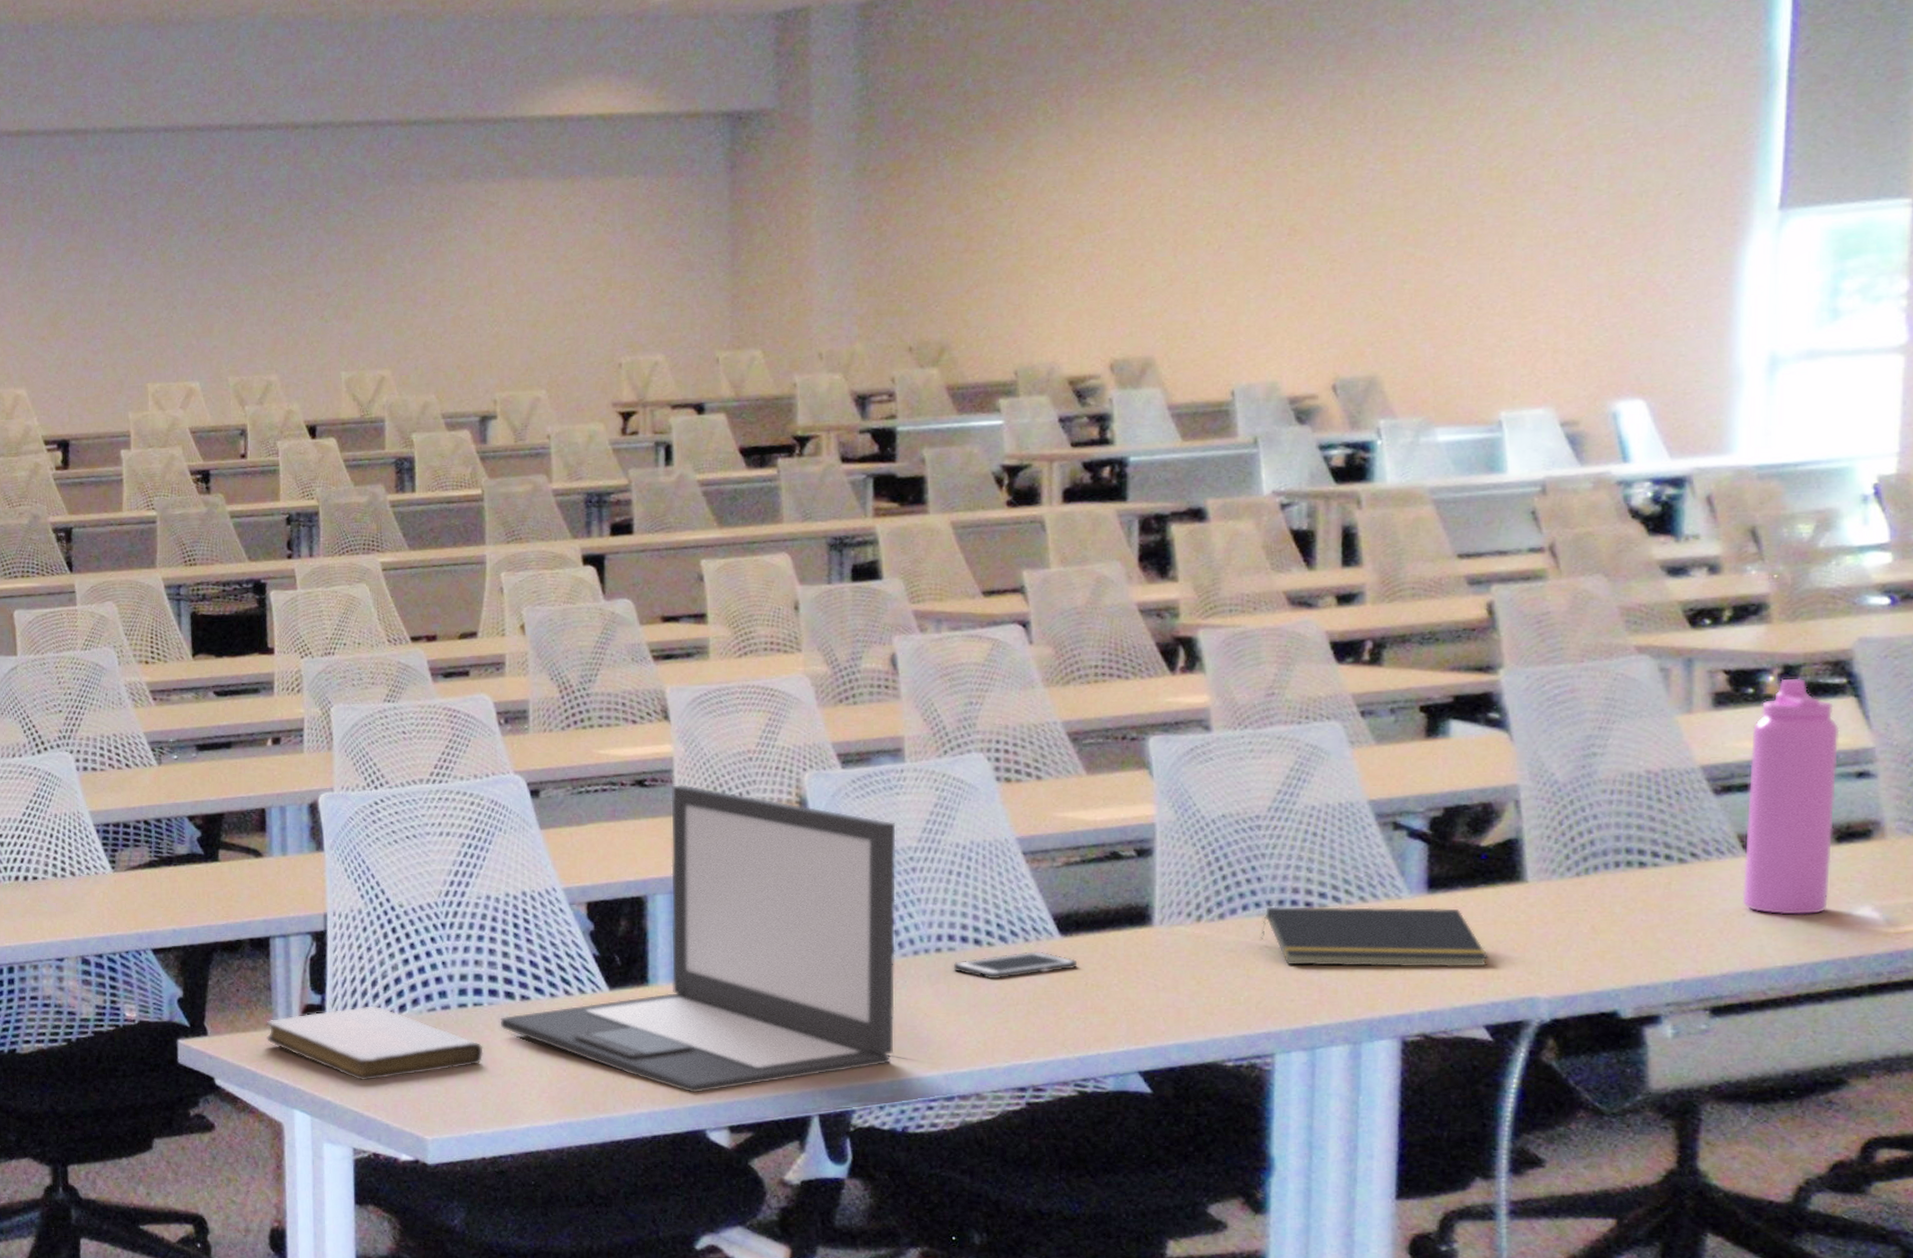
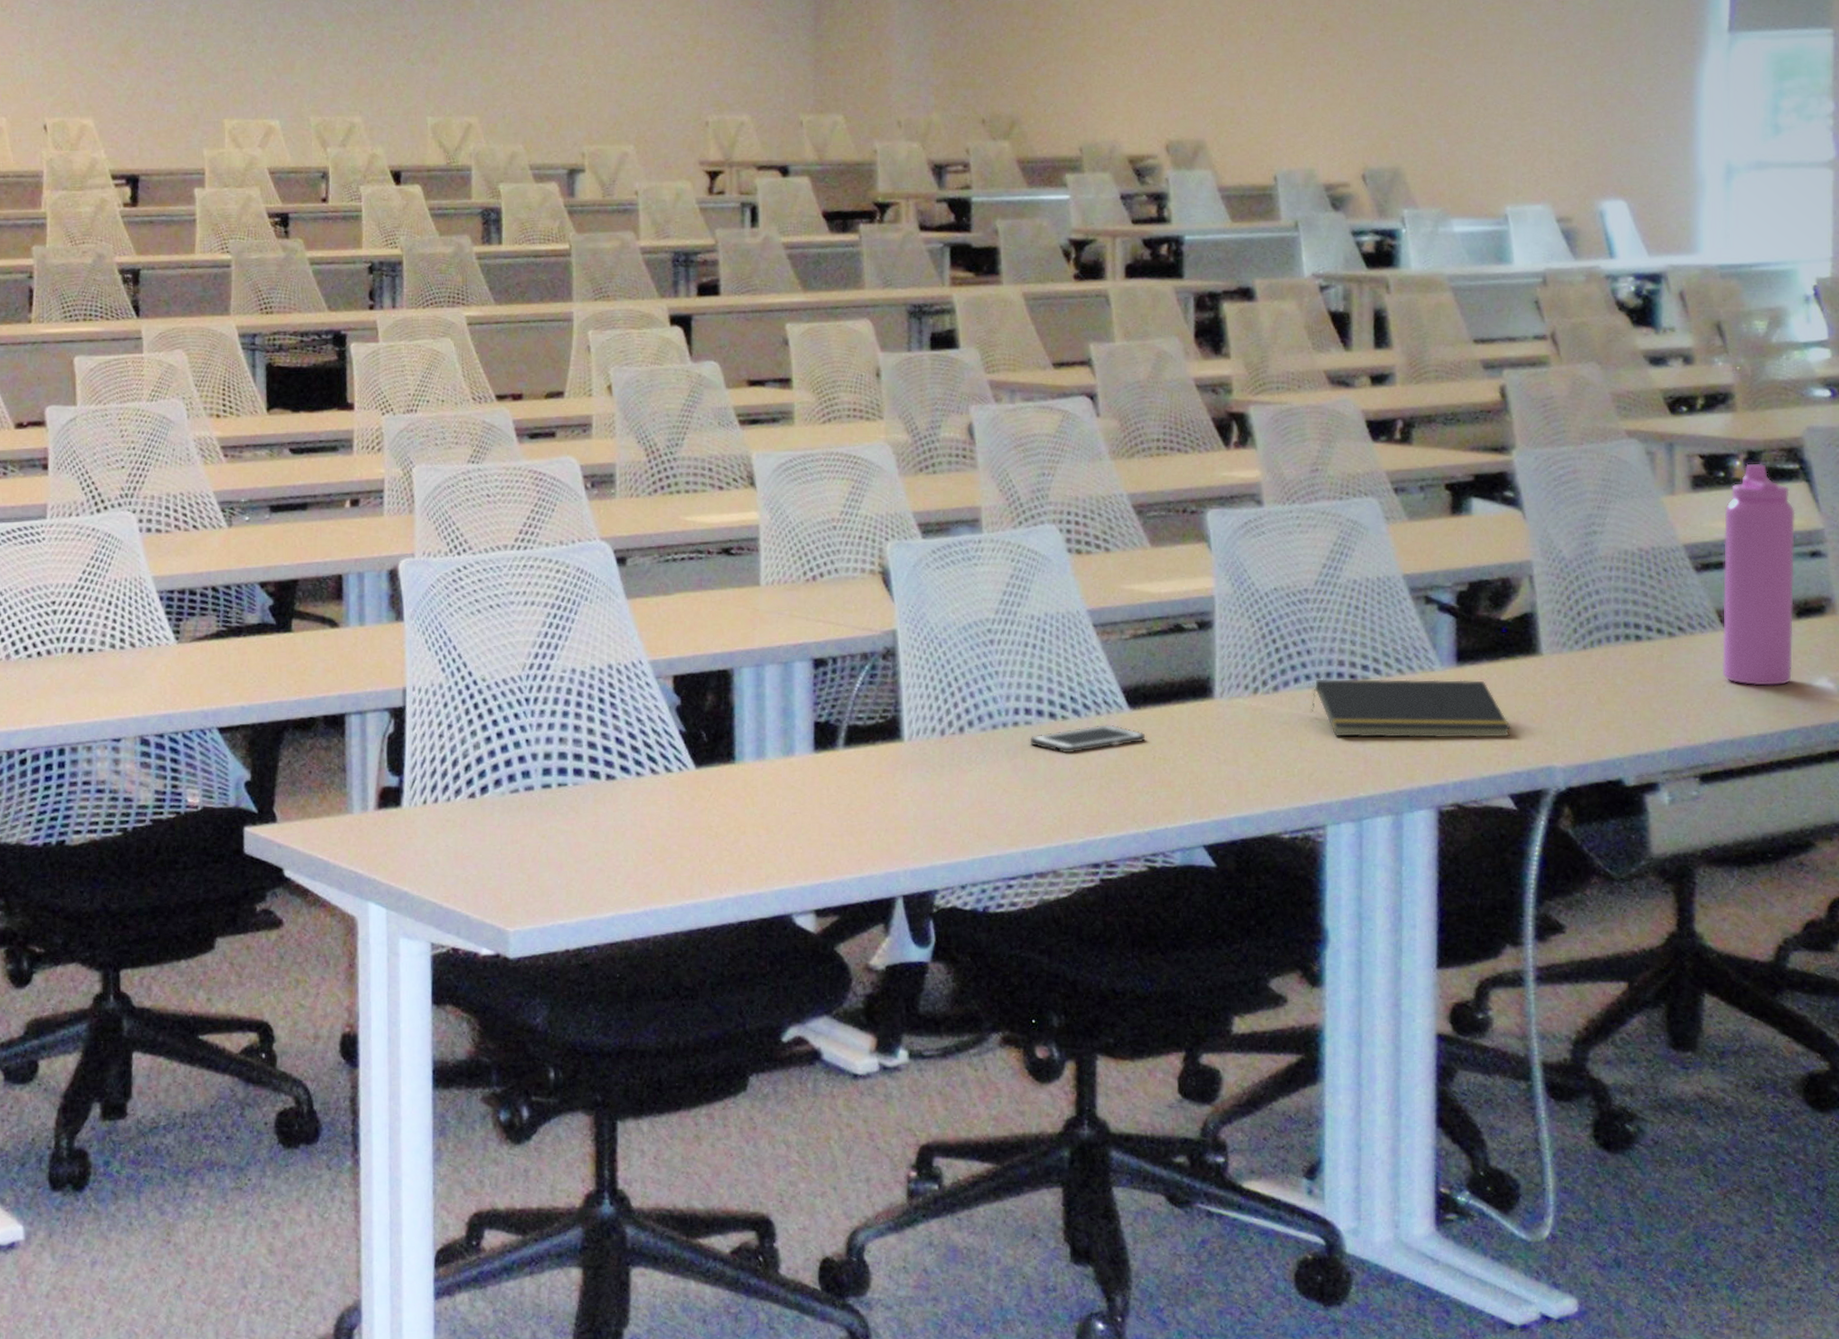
notebook: present [266,1006,484,1081] -> none [340,788,568,869]
laptop: present [500,785,896,1093] -> none [585,553,975,876]

